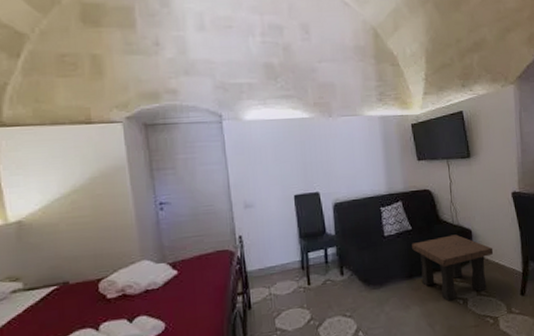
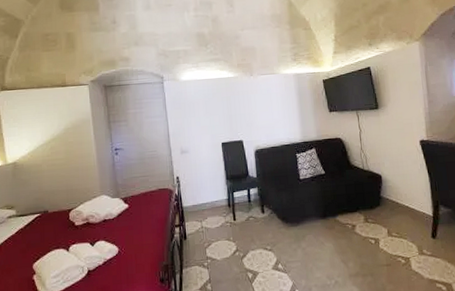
side table: present [412,234,494,301] -> none [325,179,404,241]

